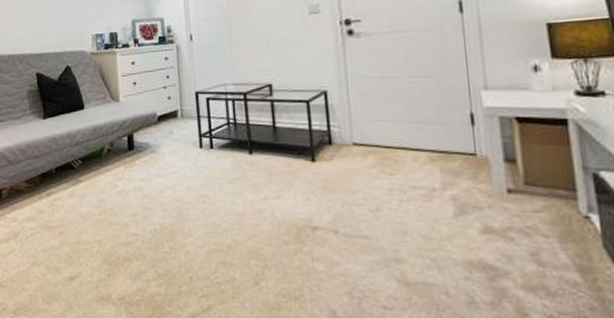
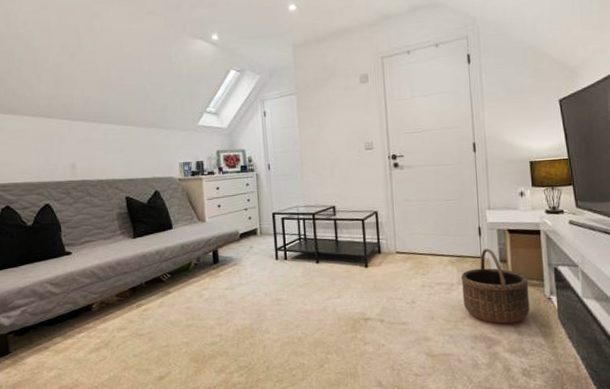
basket: none [445,142,555,248] -> present [460,248,530,324]

